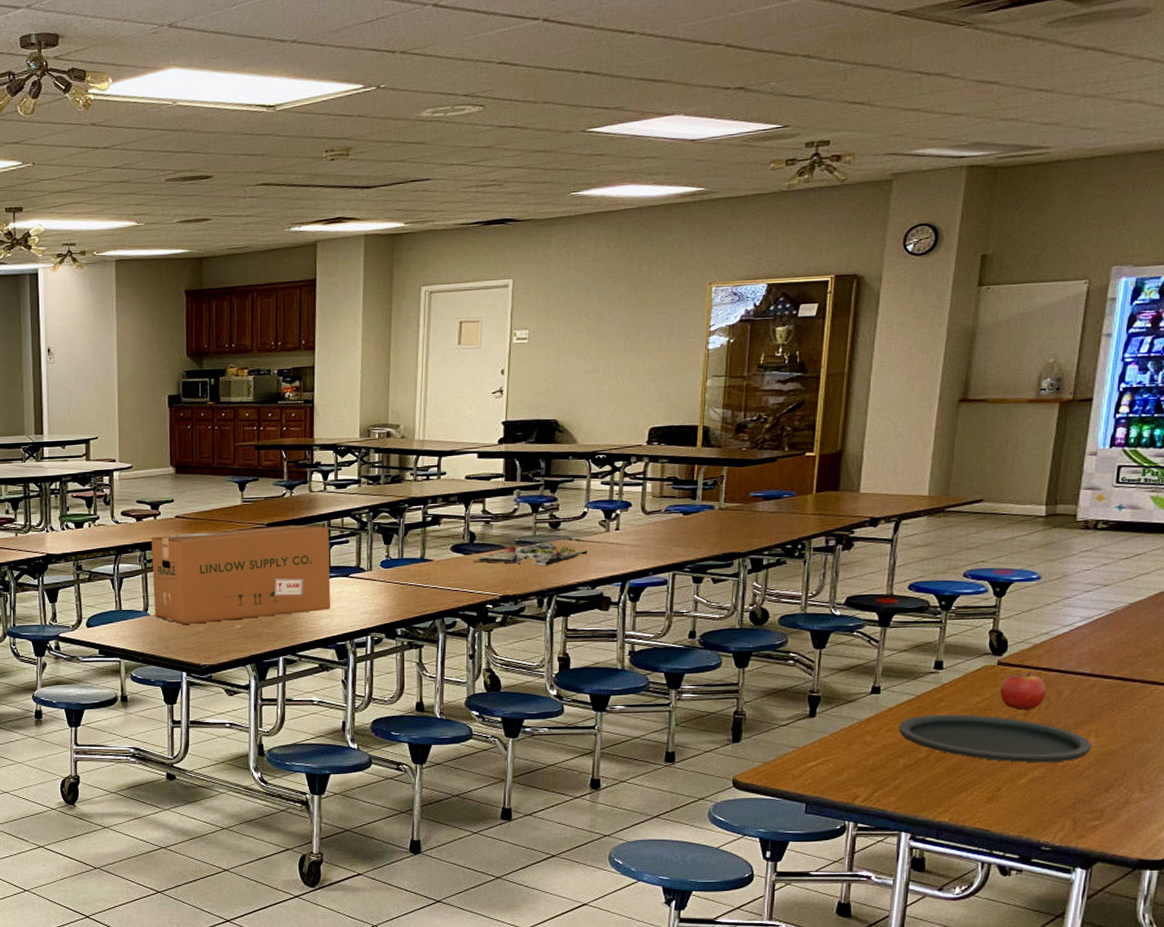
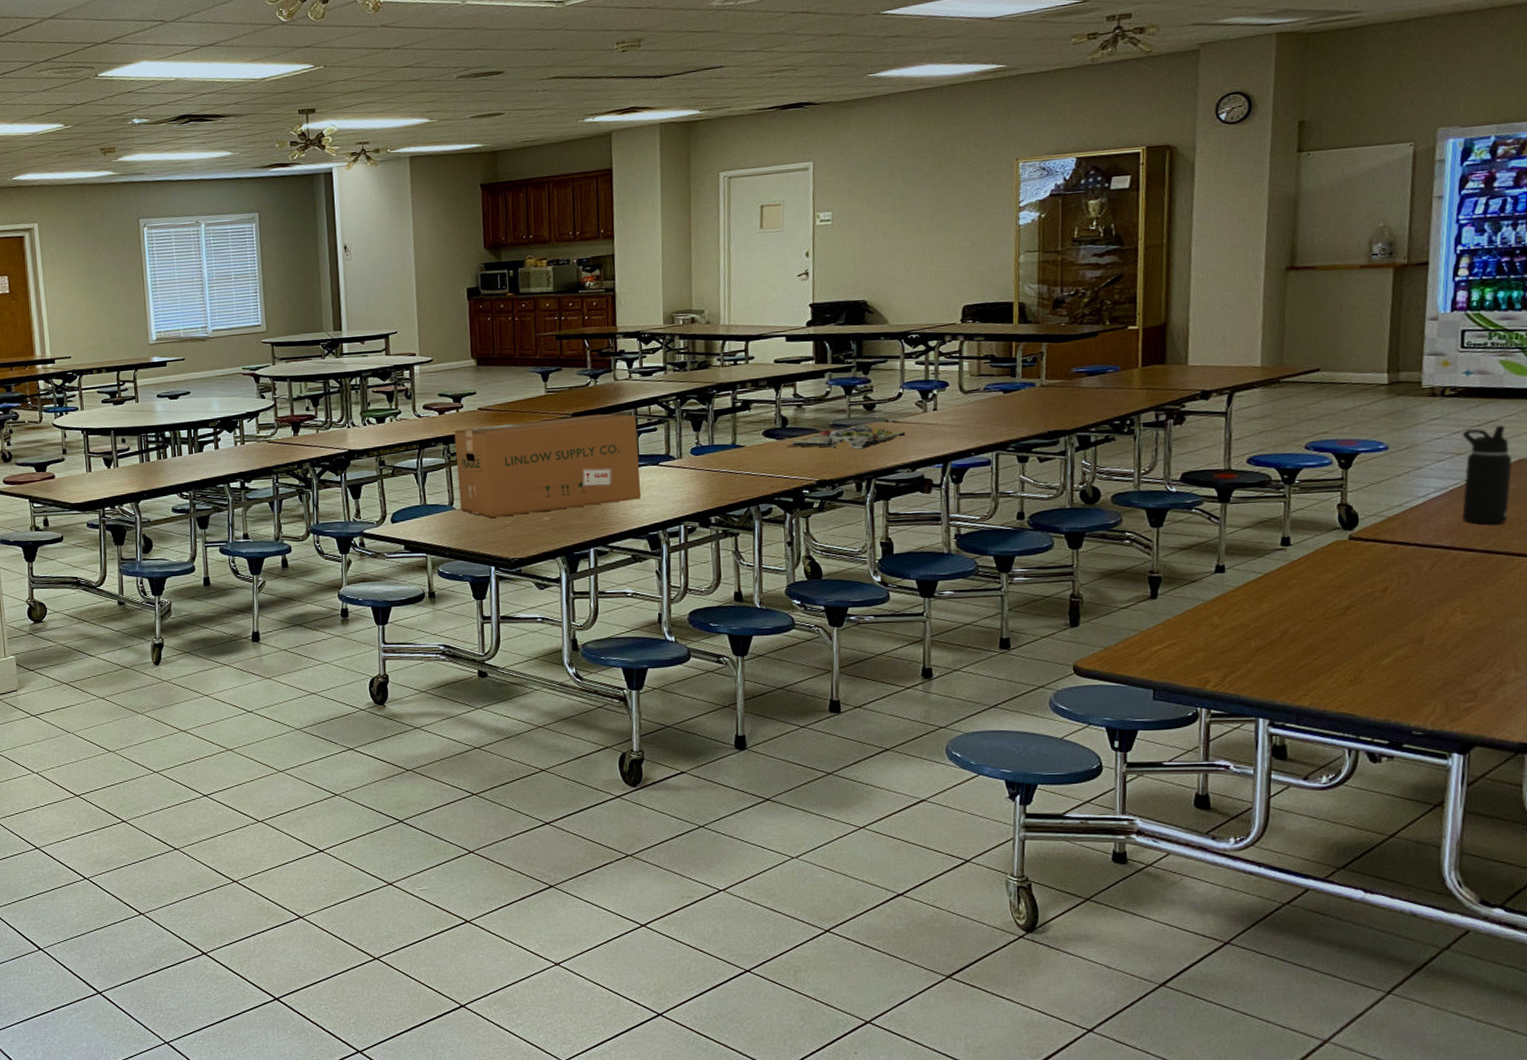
tray: present [899,714,1092,763] -> none [1247,592,1459,642]
apple: present [1000,672,1047,710] -> none [1354,546,1405,587]
water bottle: none [1103,558,1155,654] -> present [1462,425,1513,525]

